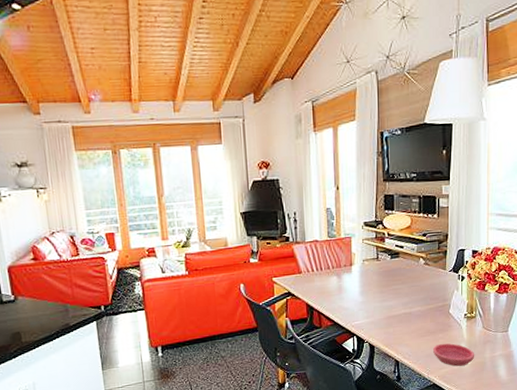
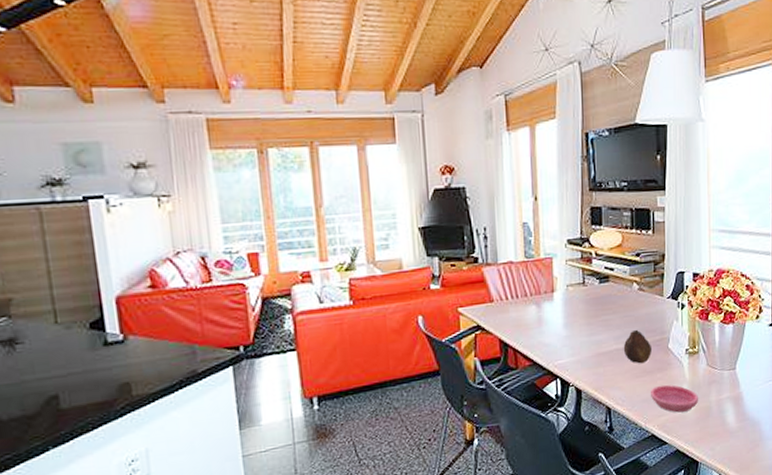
fruit: none [410,297,436,326] -> present [623,329,653,364]

